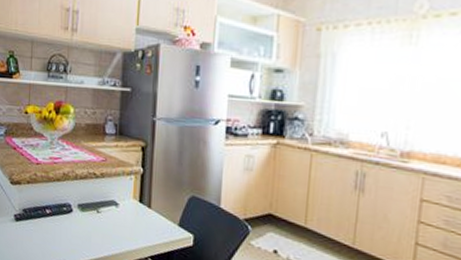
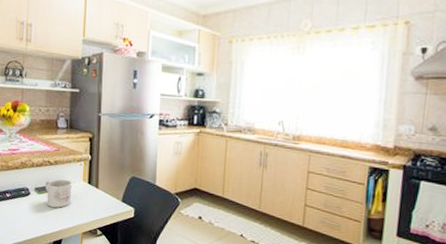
mug: none [89,195,121,230] -> present [45,179,72,208]

